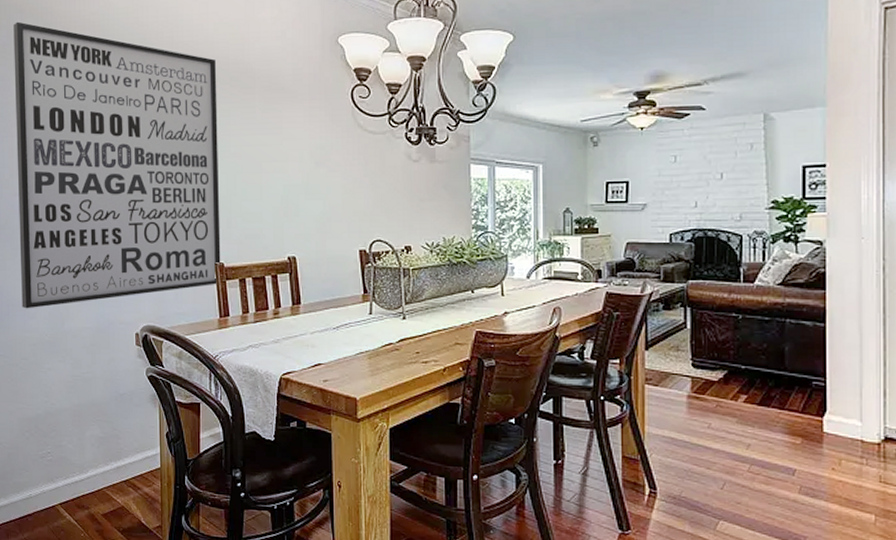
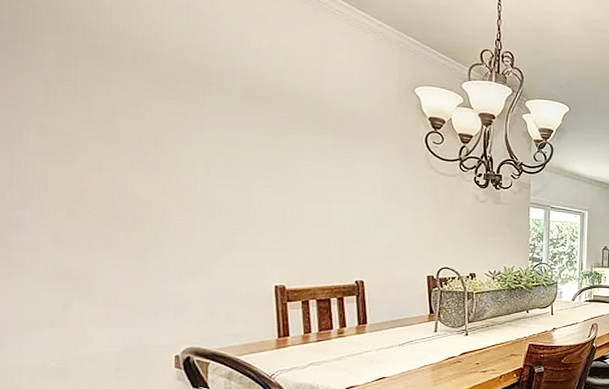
wall art: present [13,21,221,309] -> none [18,18,286,333]

